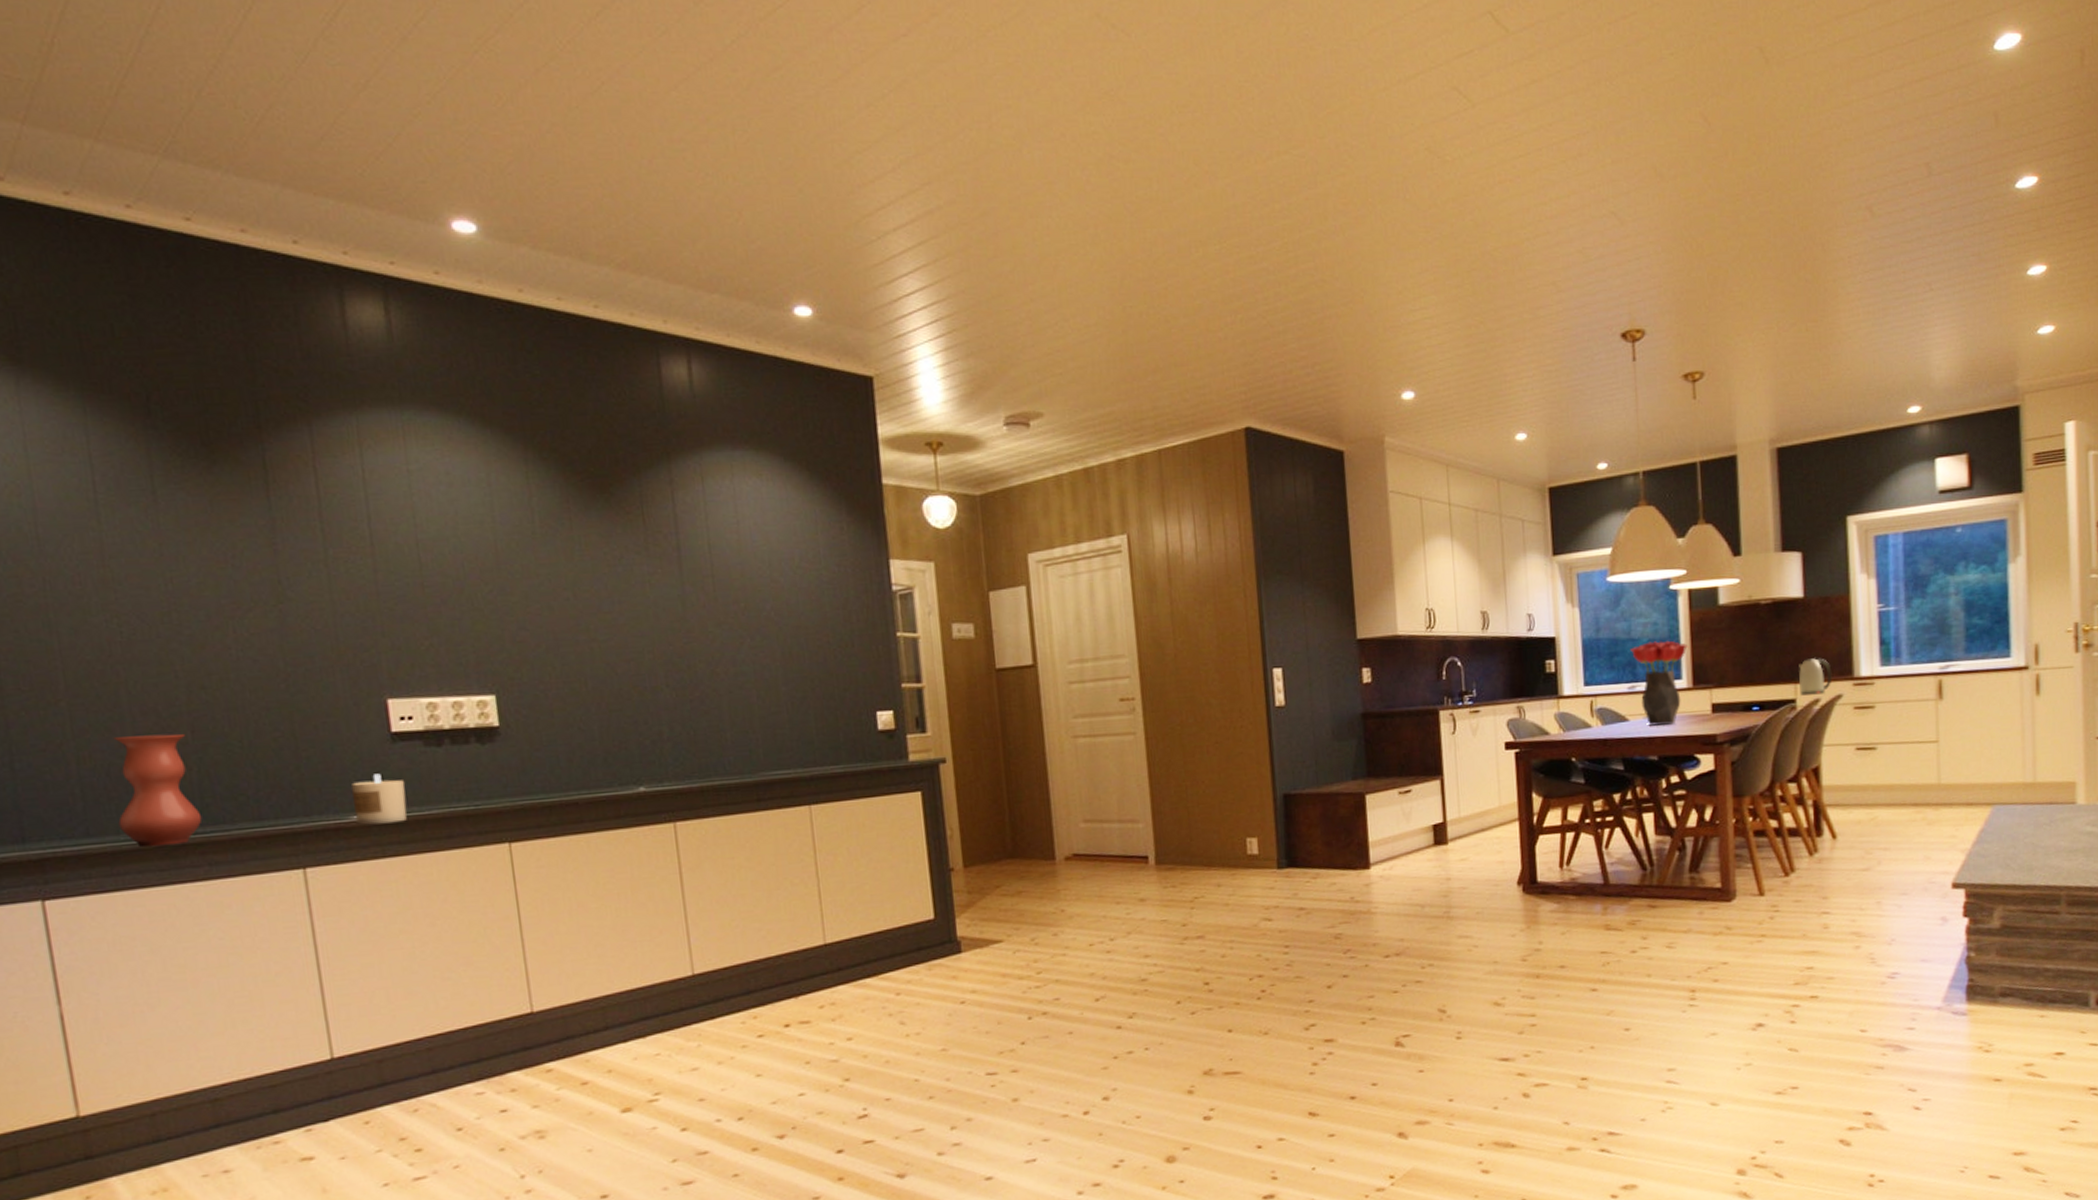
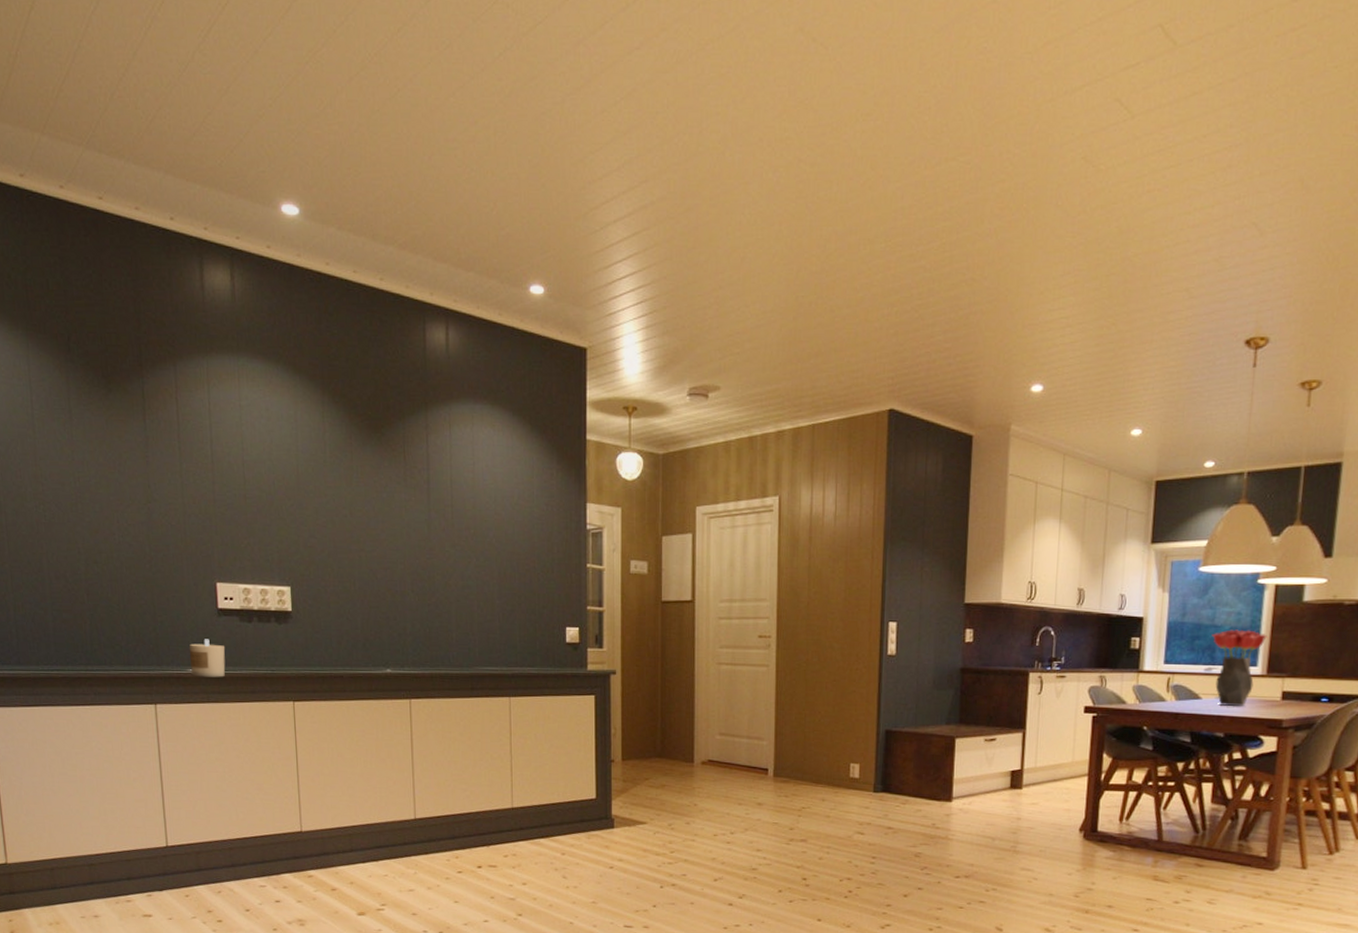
vase: present [113,733,203,848] -> none [37,594,92,677]

